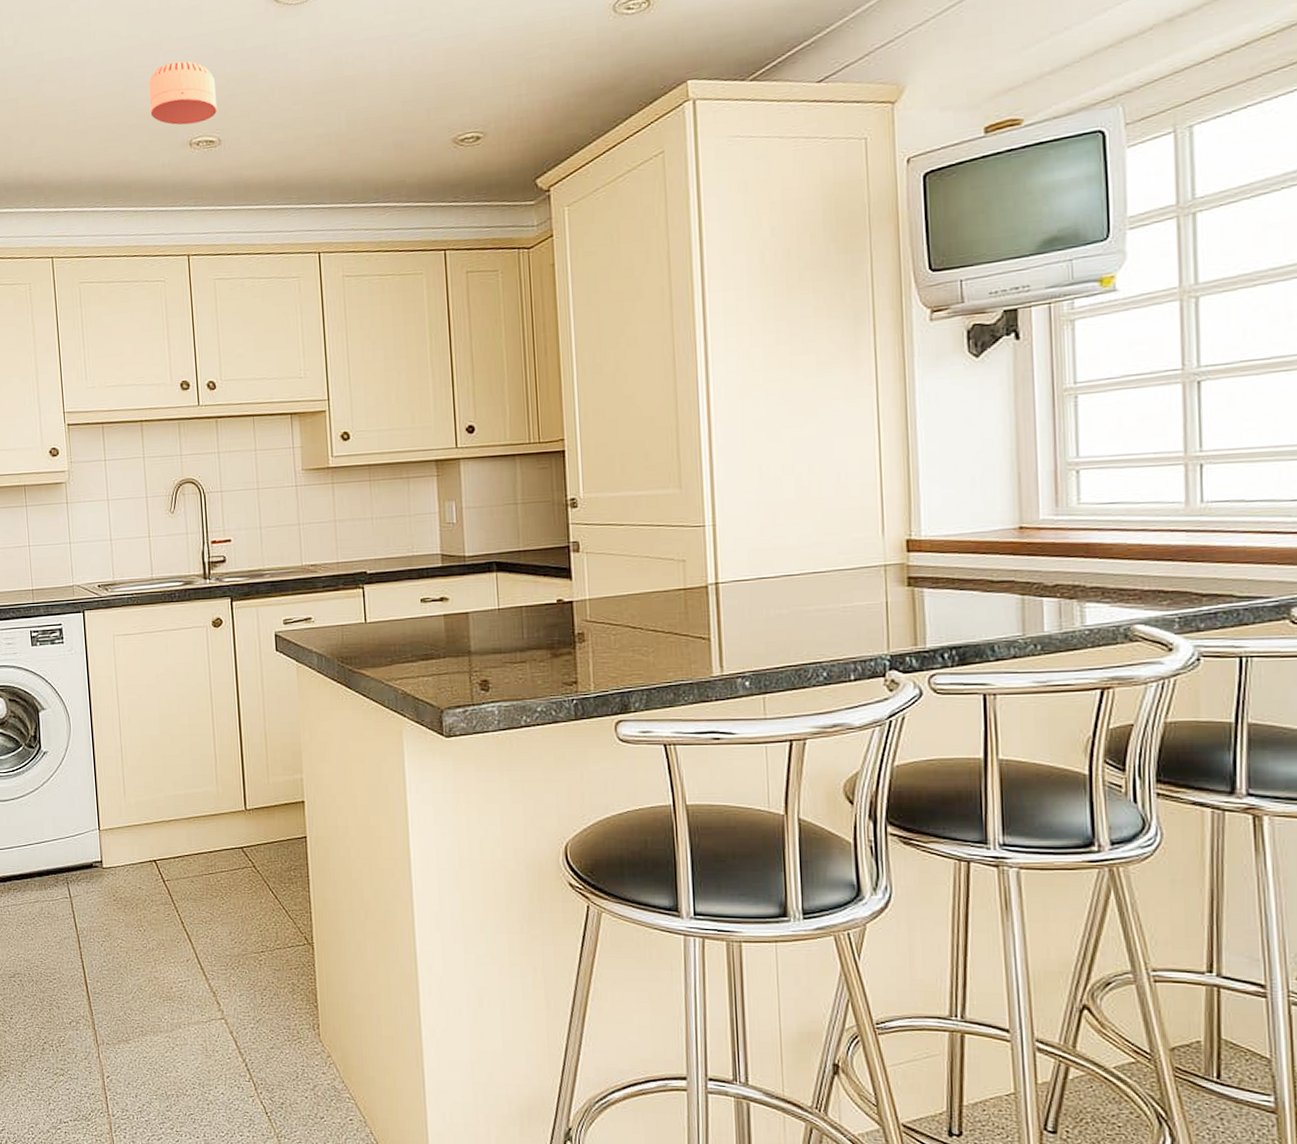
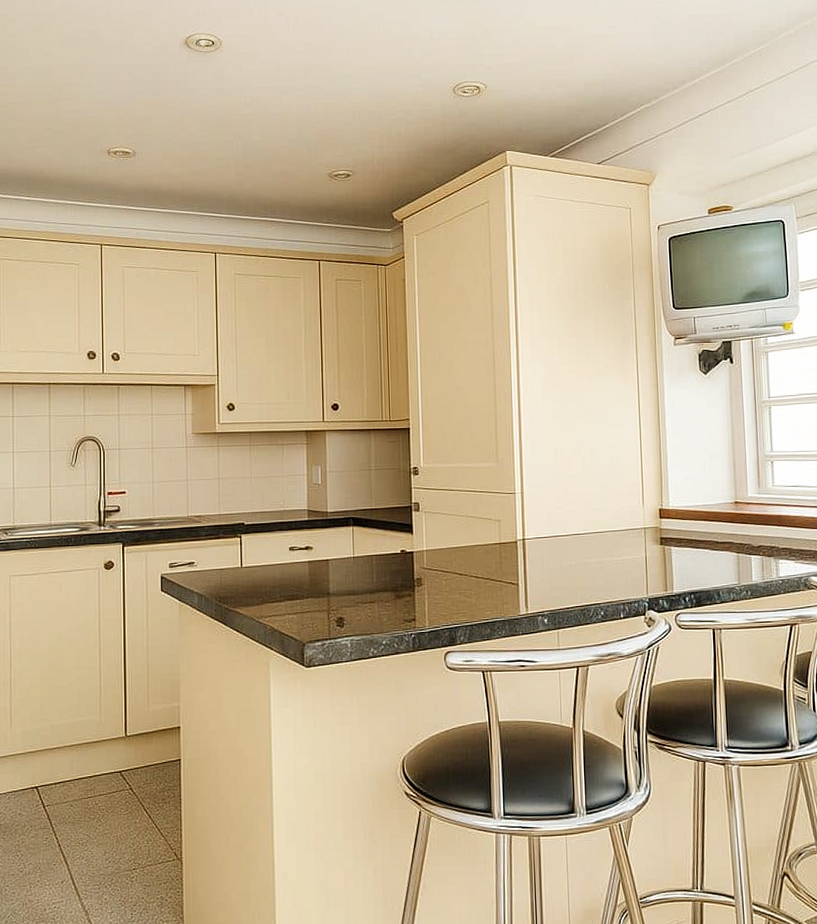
smoke detector: present [148,61,217,125] -> none [74,84,133,136]

